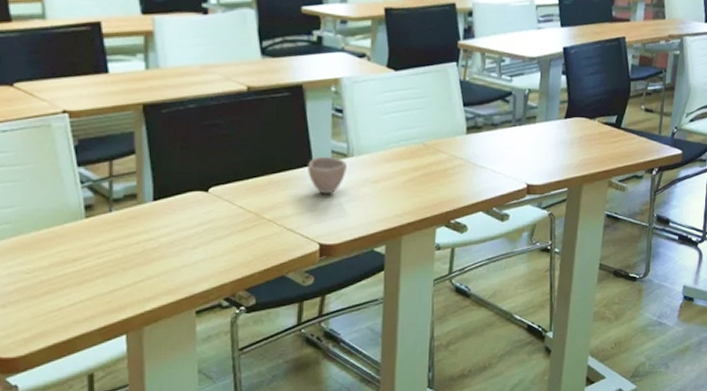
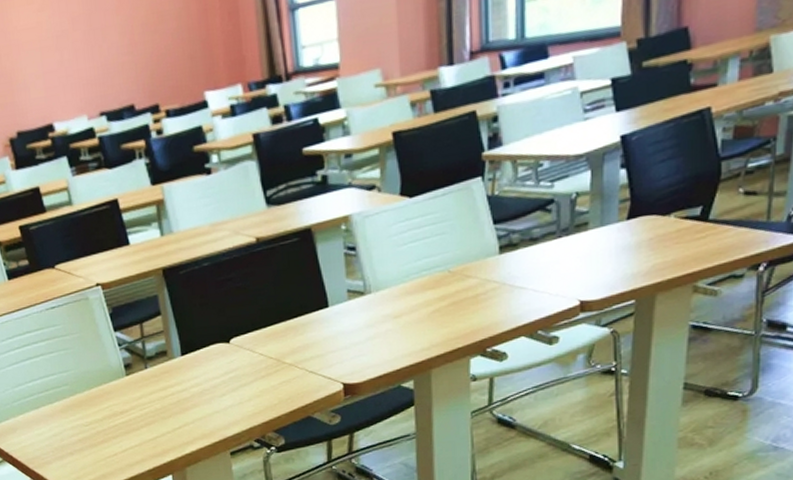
cup: present [308,156,347,194] -> none [324,296,365,335]

